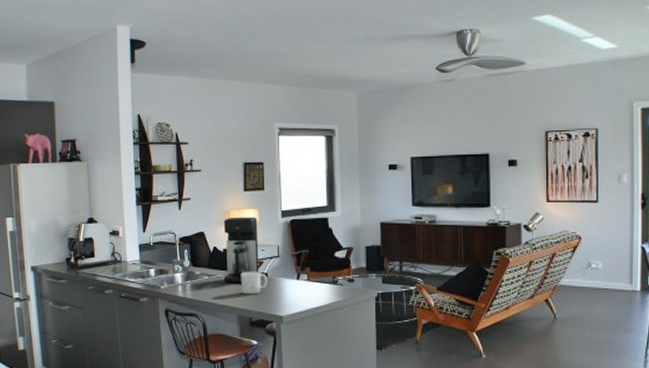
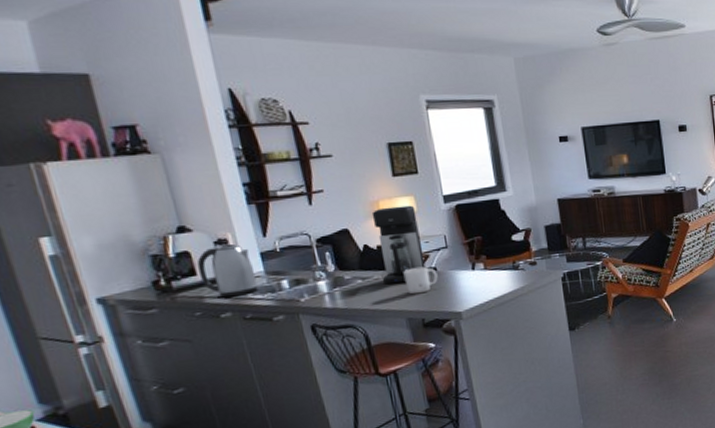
kettle: none [96,235,133,278] -> present [196,243,259,298]

